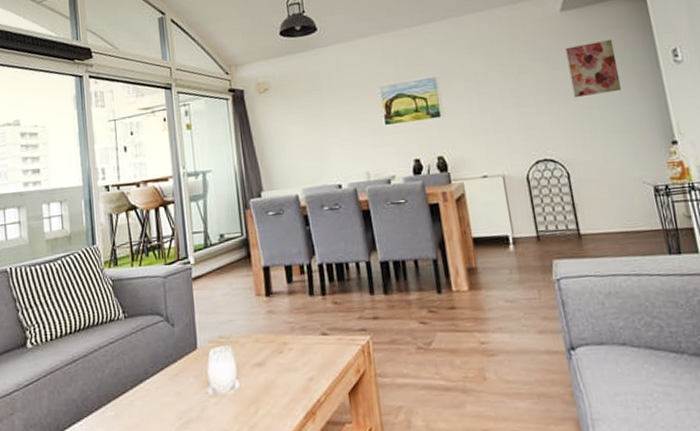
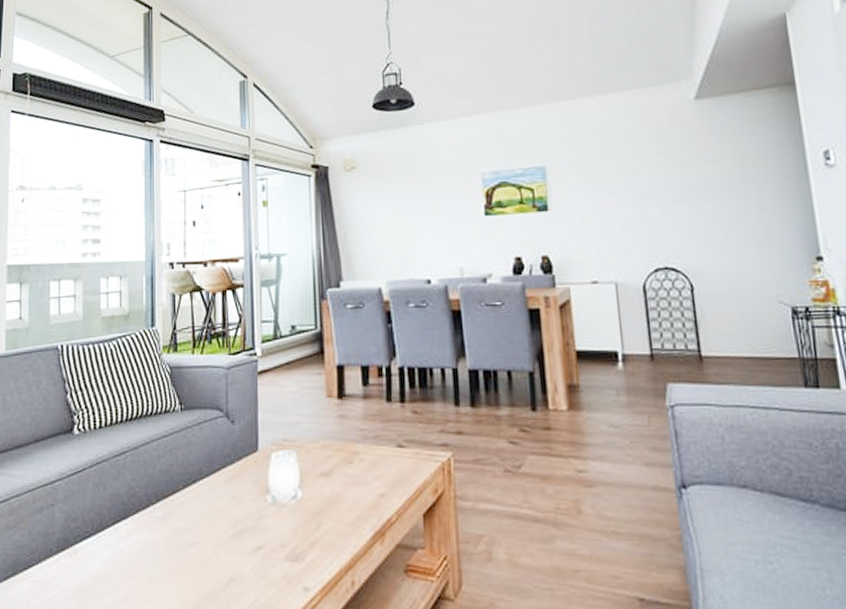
wall art: present [565,39,622,98] -> none [698,134,761,200]

